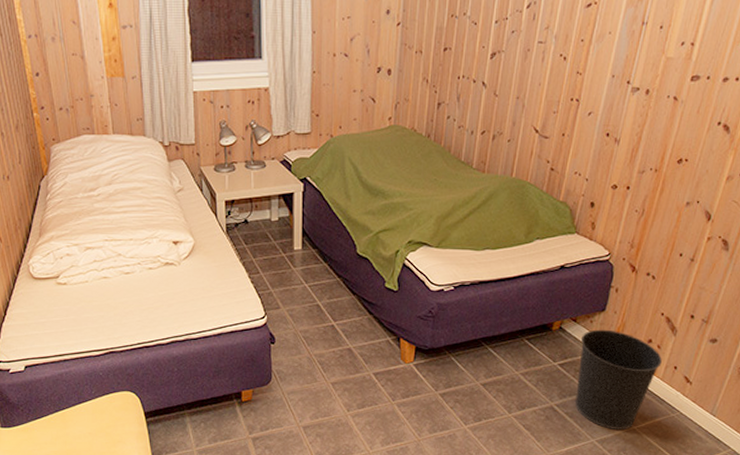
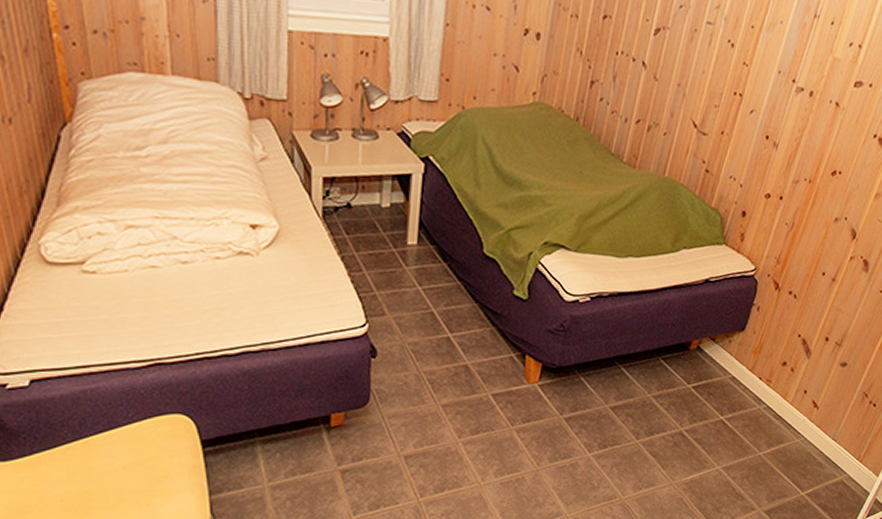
wastebasket: present [575,329,662,430] -> none [705,350,794,456]

